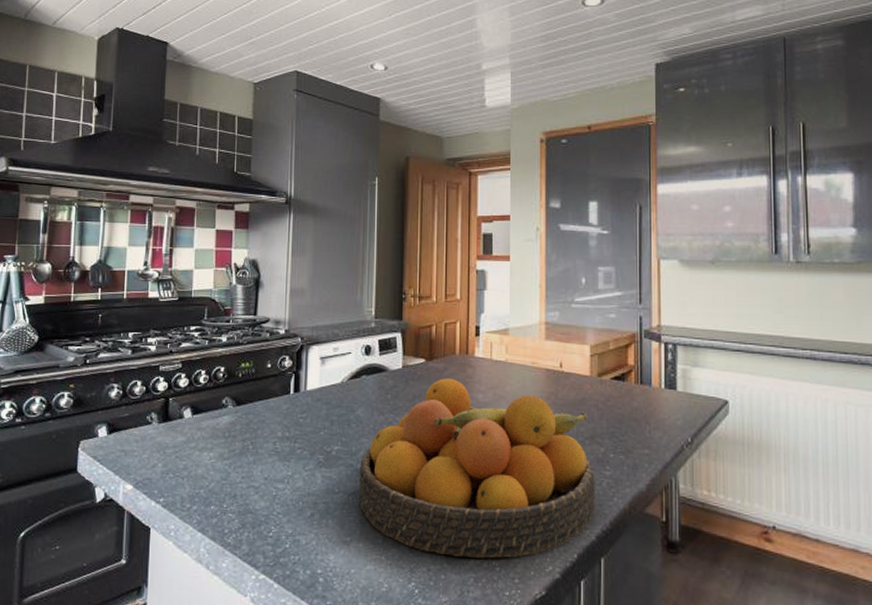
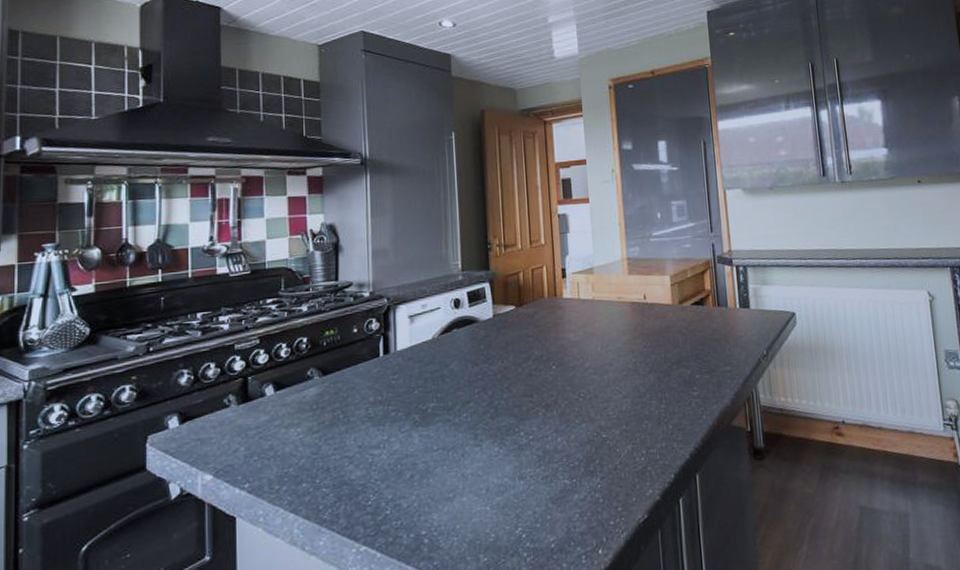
fruit bowl: present [358,378,595,558] -> none [458,321,687,496]

